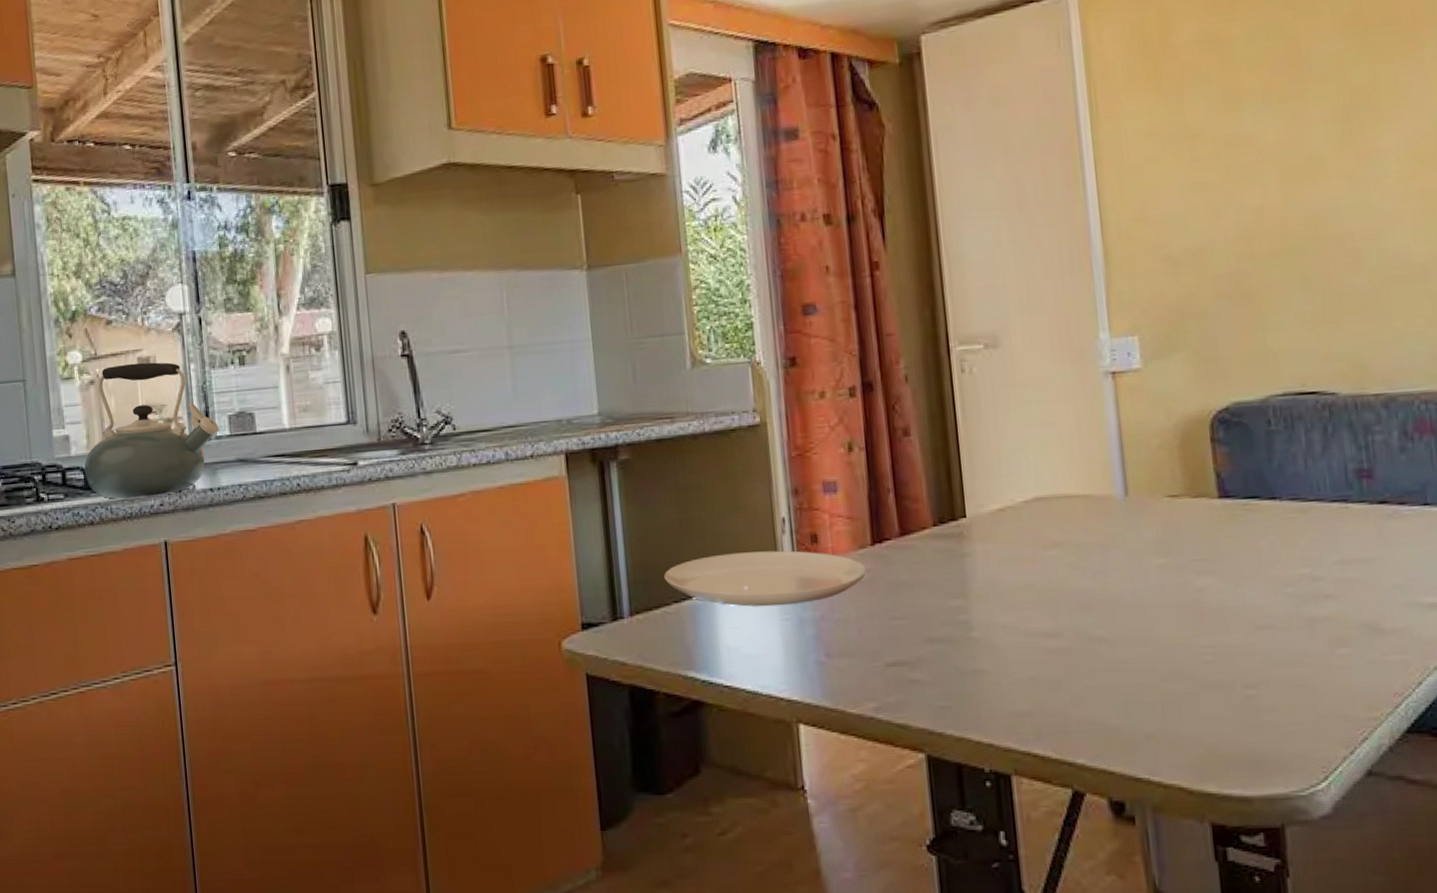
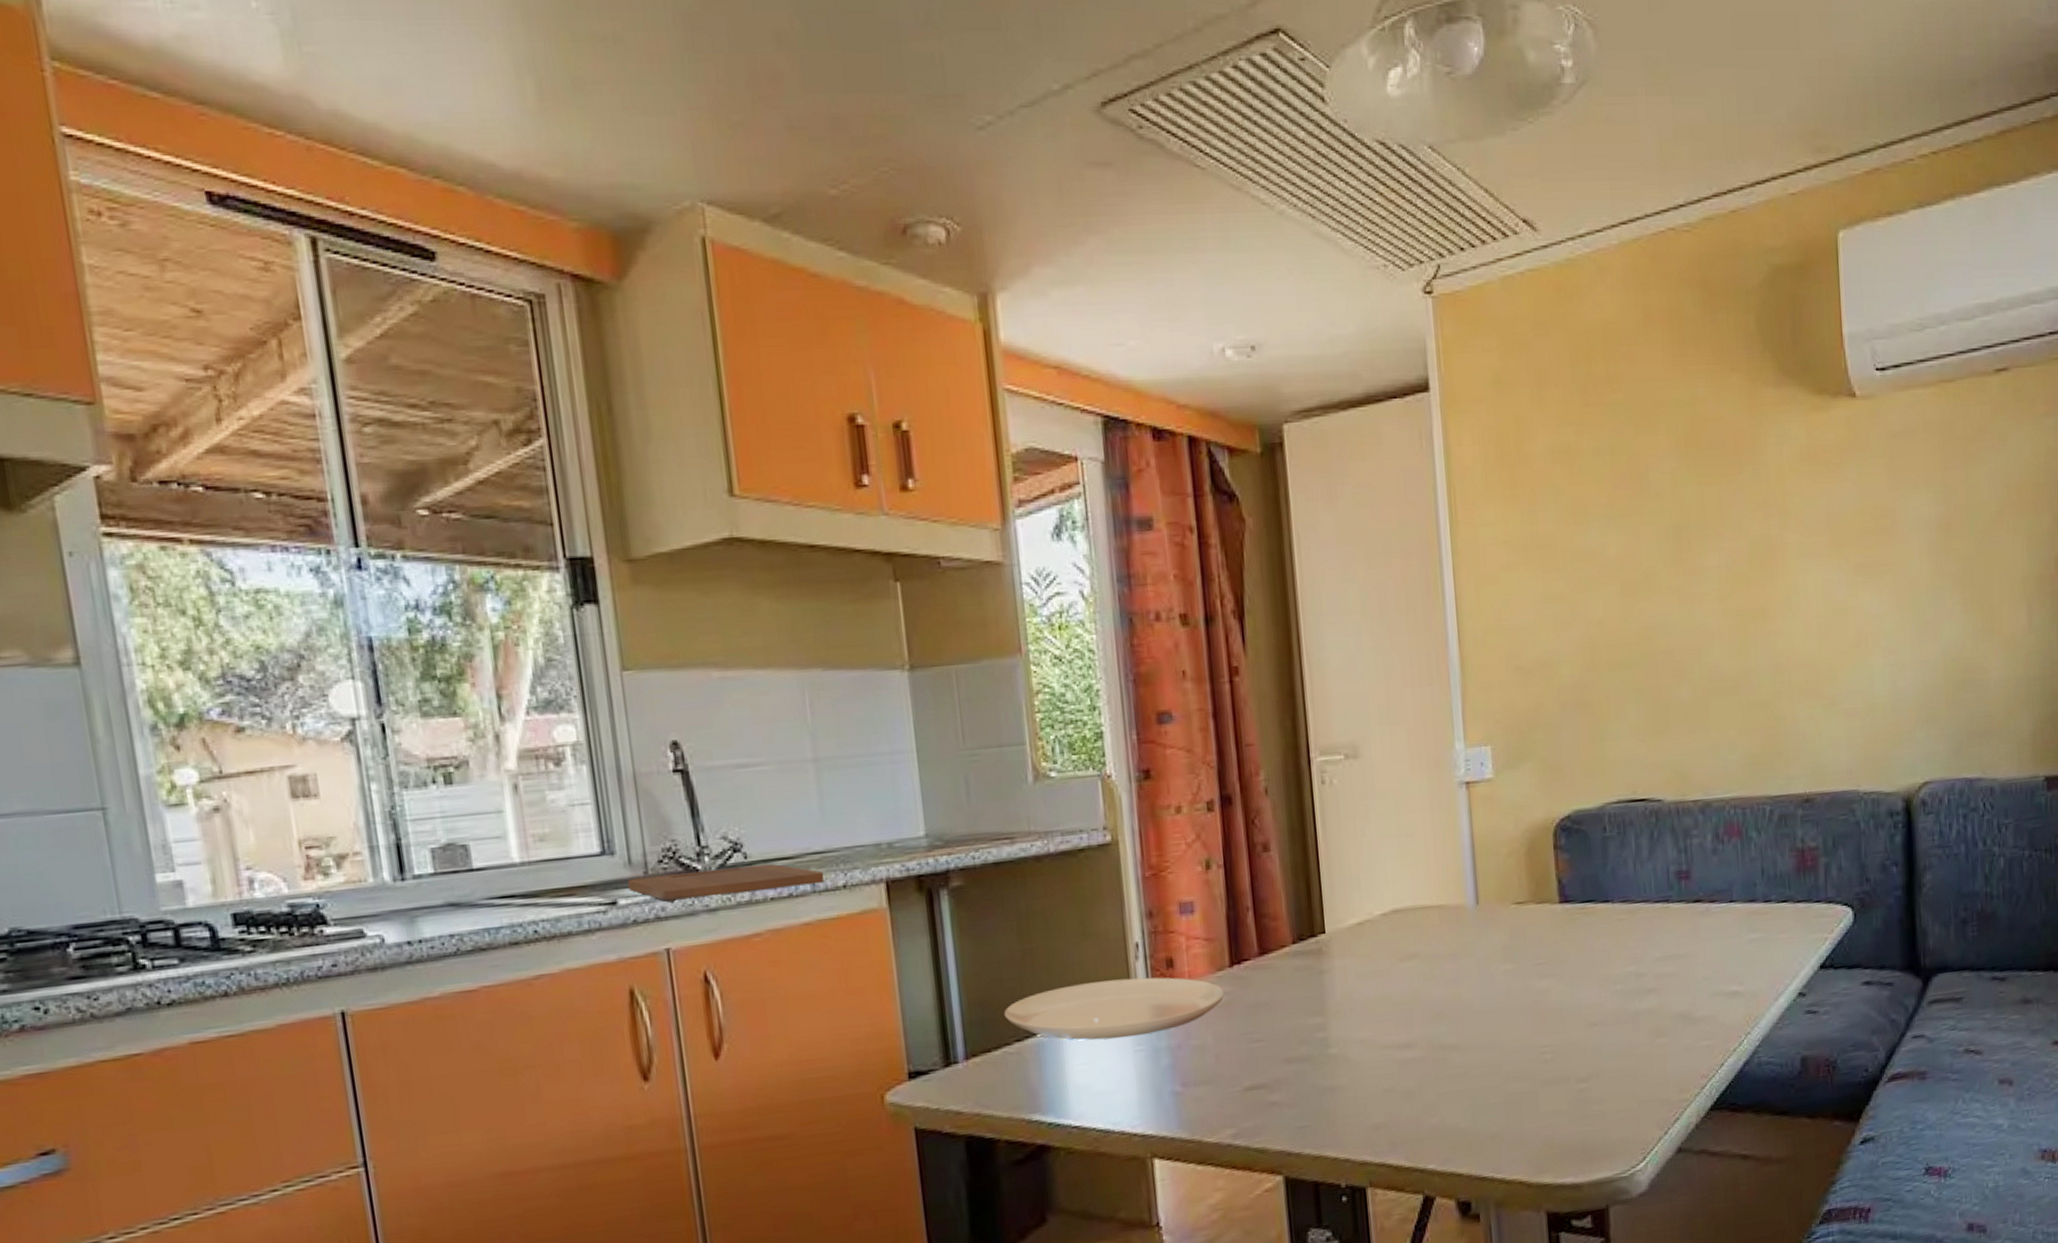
kettle: present [84,362,219,499] -> none [209,782,418,962]
cutting board: none [365,434,516,464] -> present [627,863,825,902]

